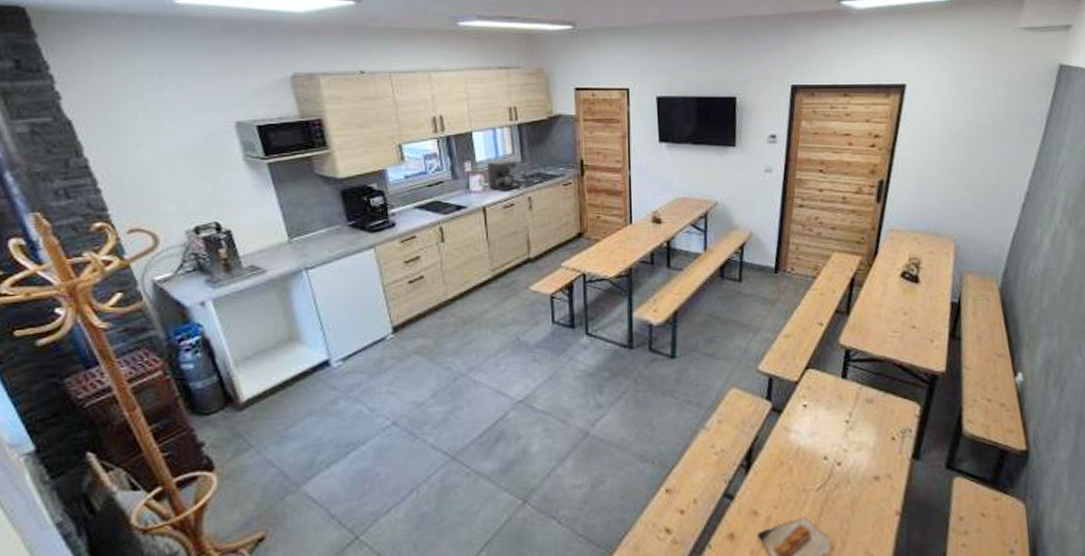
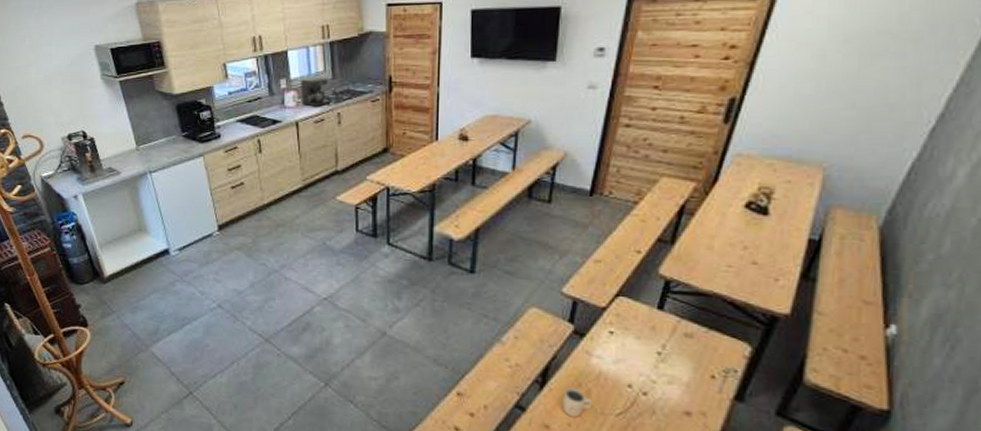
mug: none [766,466,795,499] -> present [561,387,593,418]

